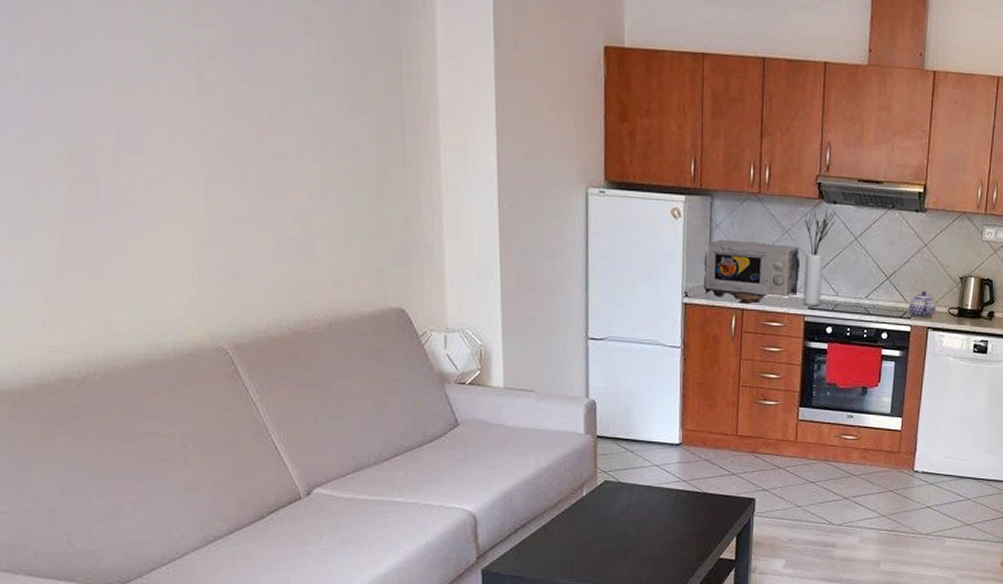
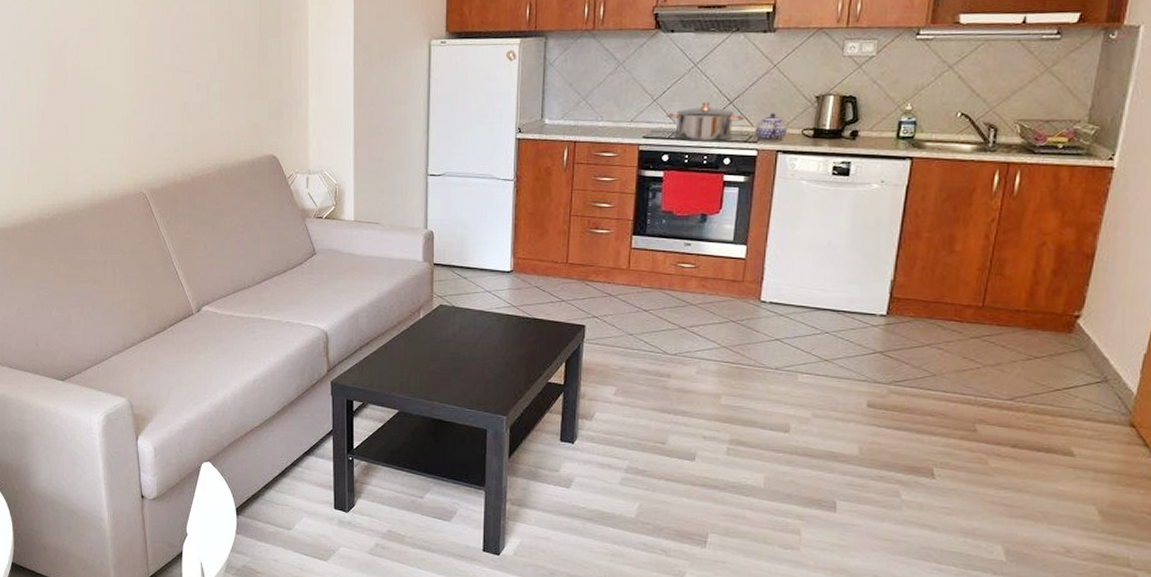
microwave: present [704,239,799,304] -> none [537,76,634,136]
vase: present [803,206,836,307] -> none [638,35,674,136]
cooking pot: none [829,275,900,317] -> present [665,101,745,143]

